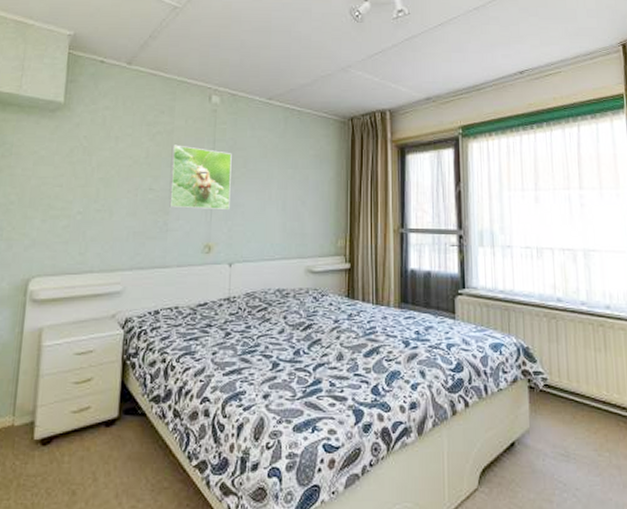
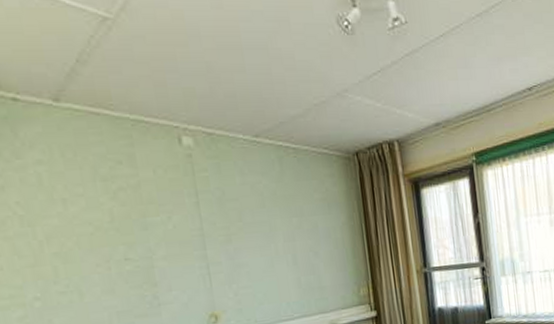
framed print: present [169,144,232,211] -> none [142,201,232,278]

